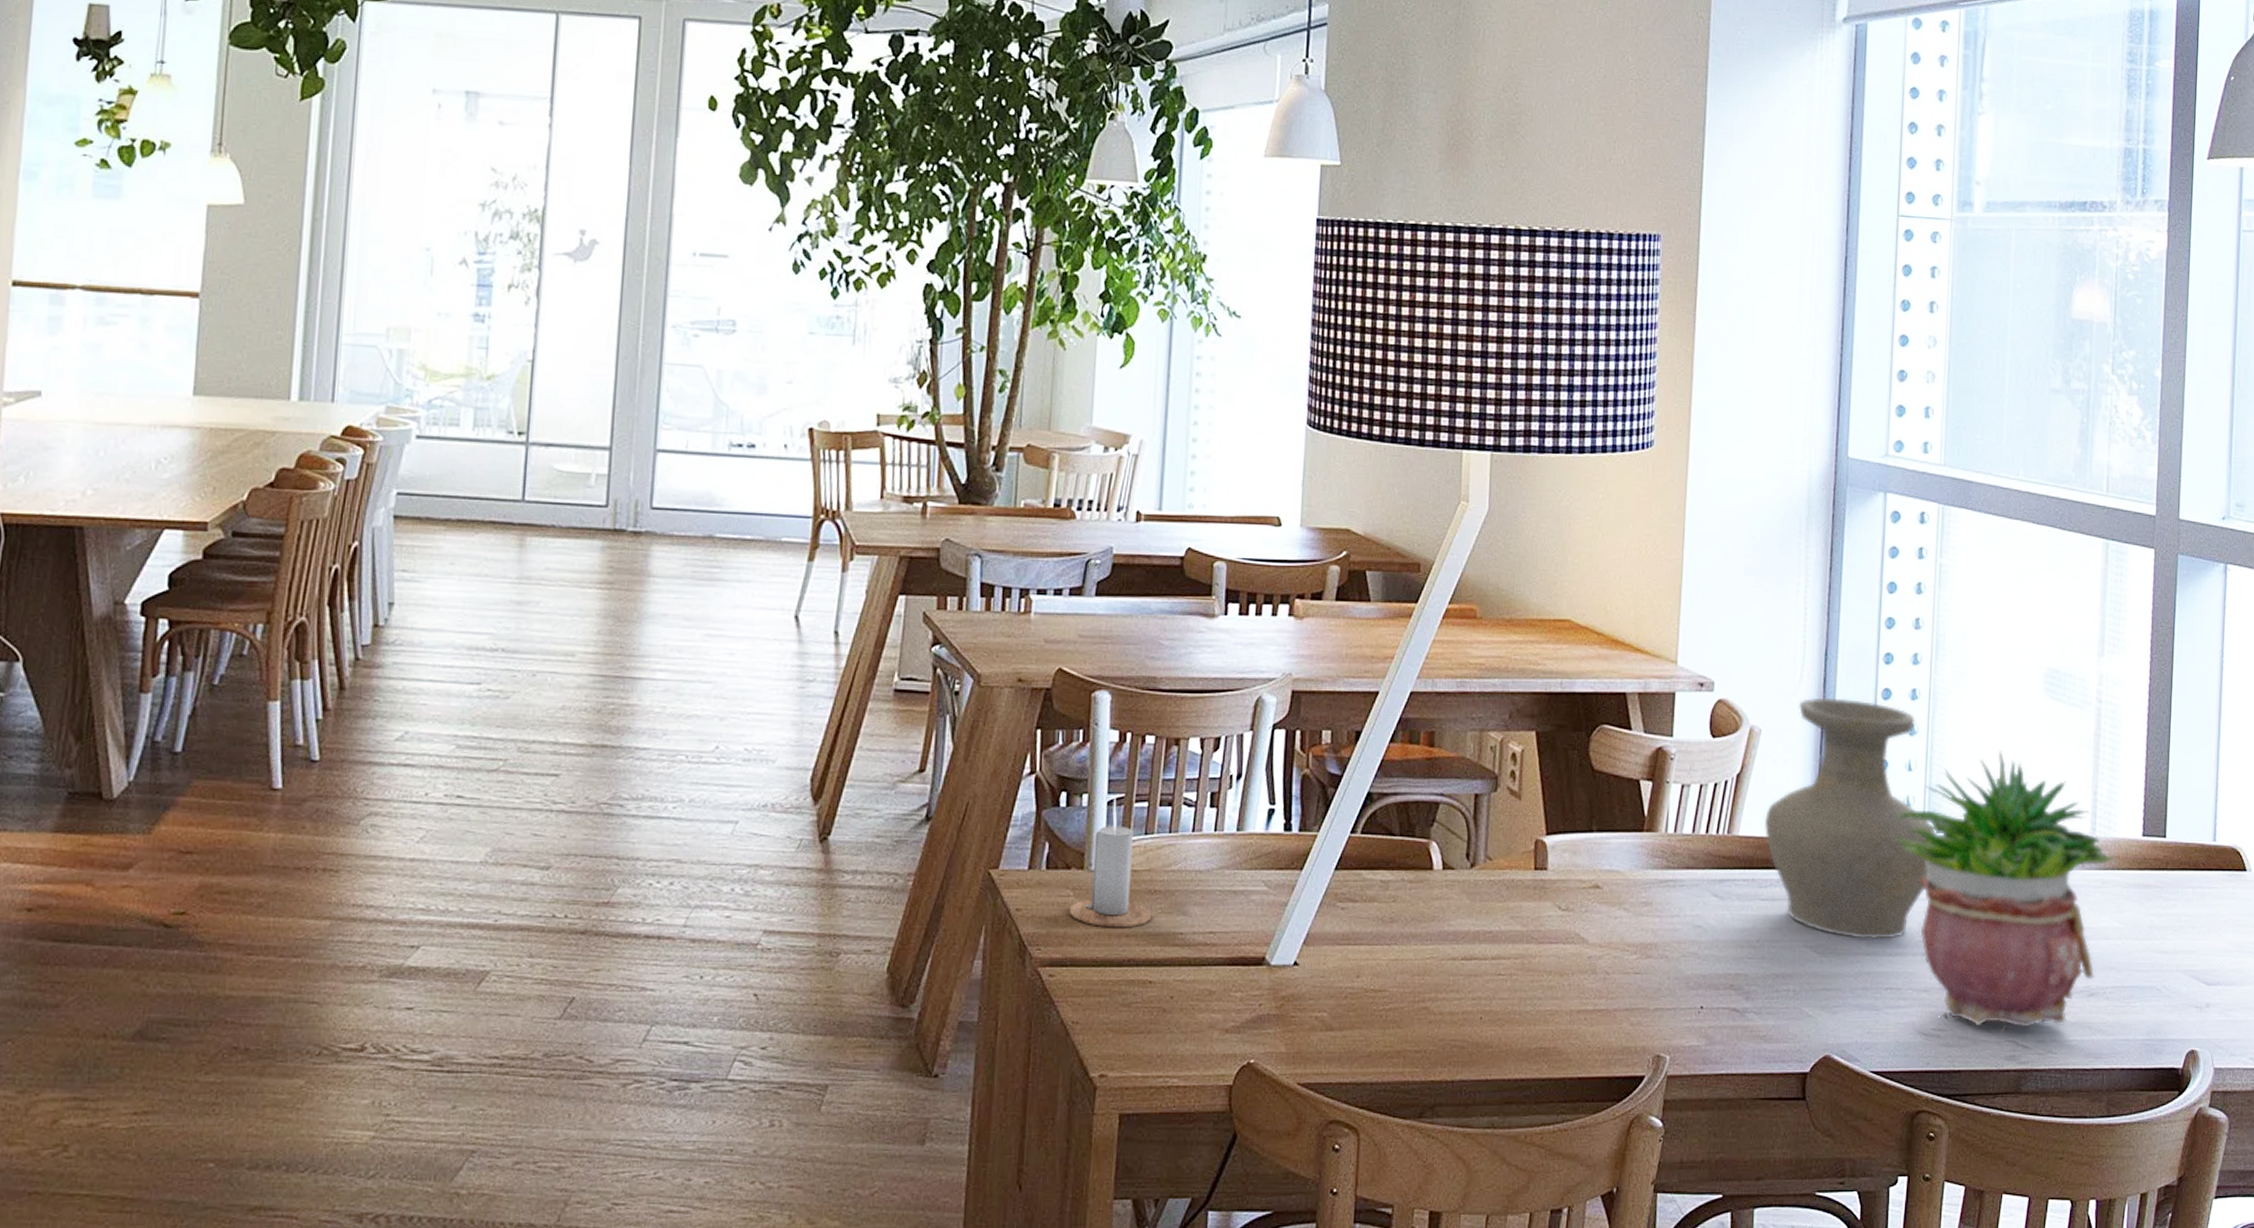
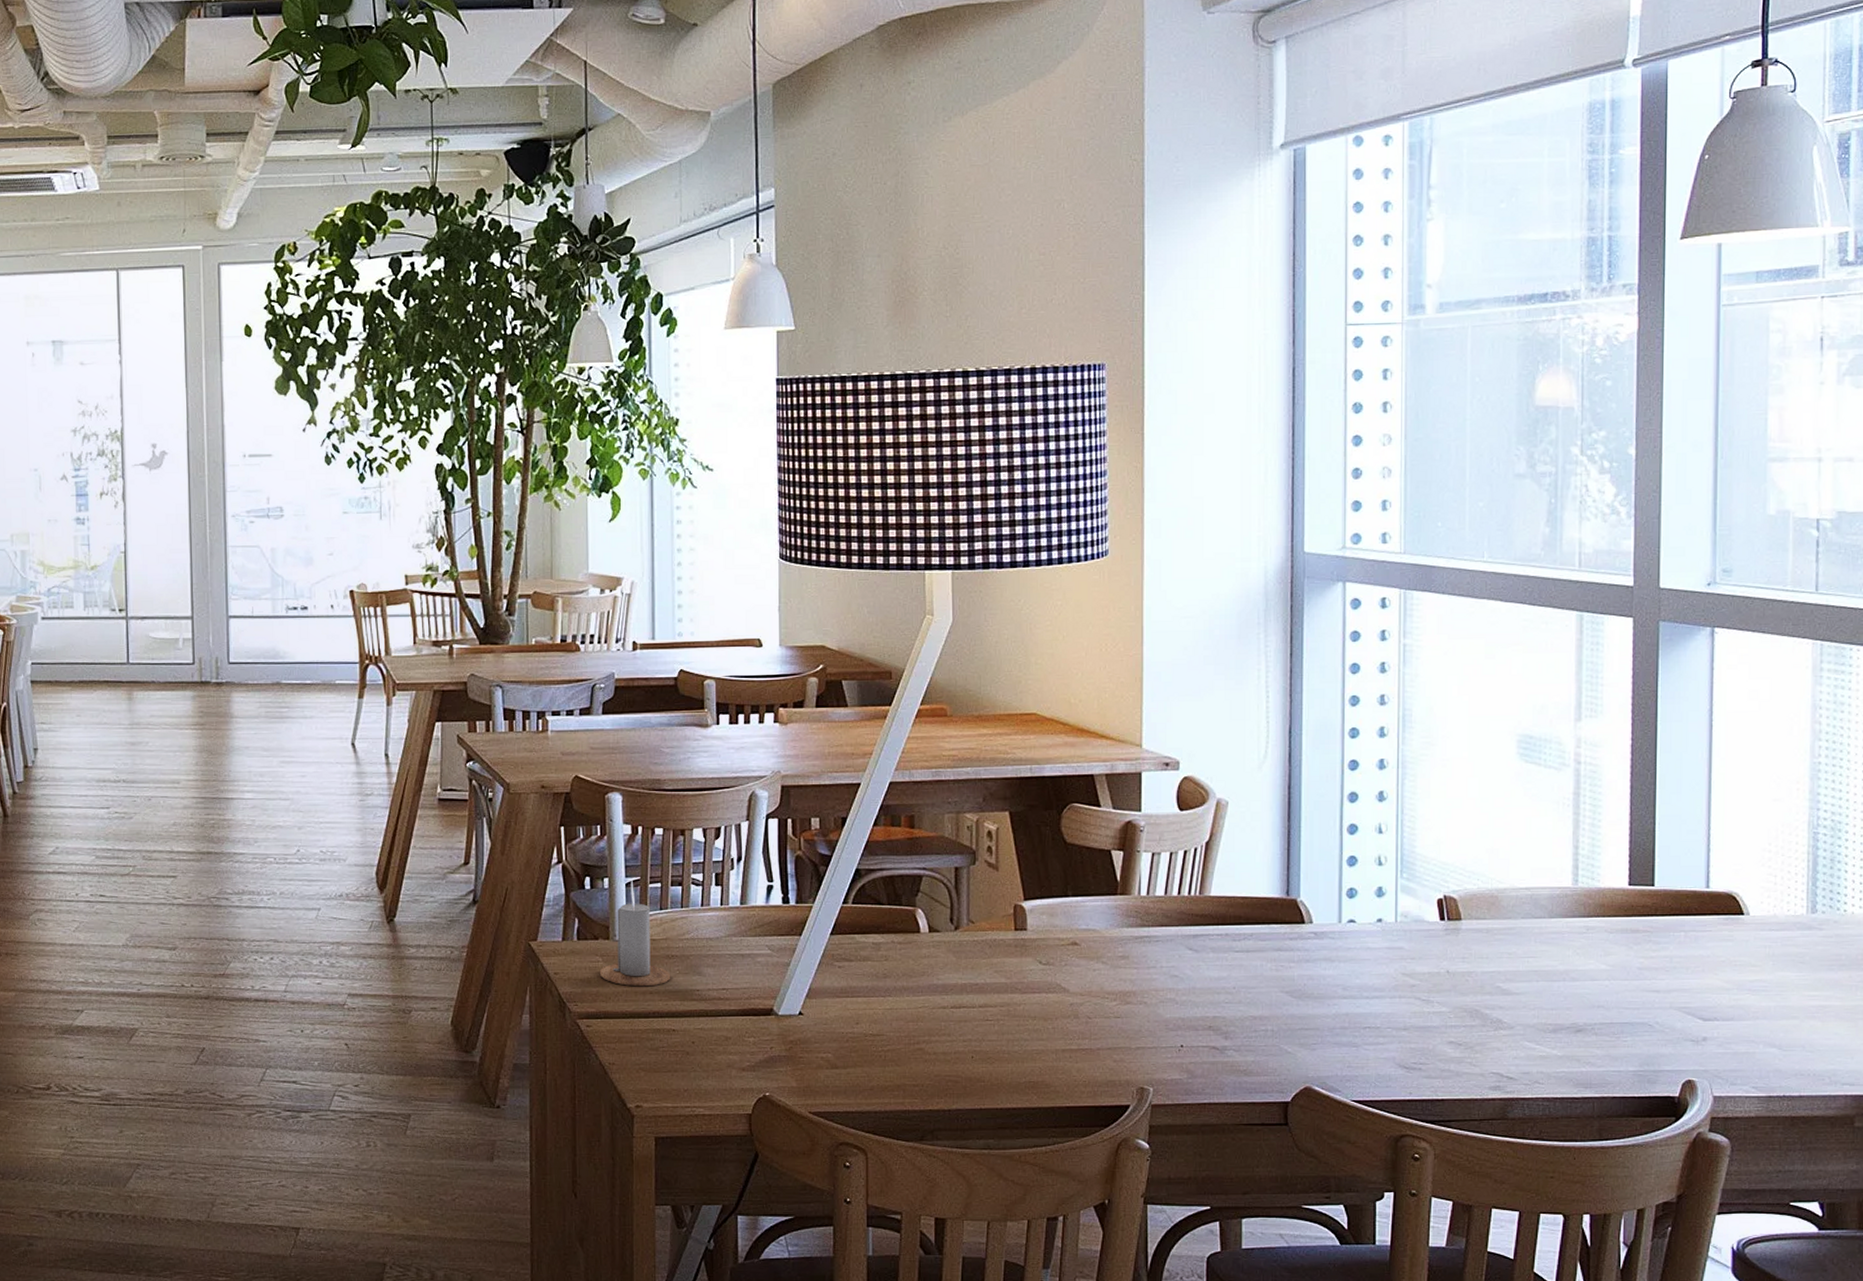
vase: present [1763,697,1936,939] -> none [1235,770,1410,984]
potted plant: present [1895,749,2115,1031] -> none [1367,810,1600,1064]

